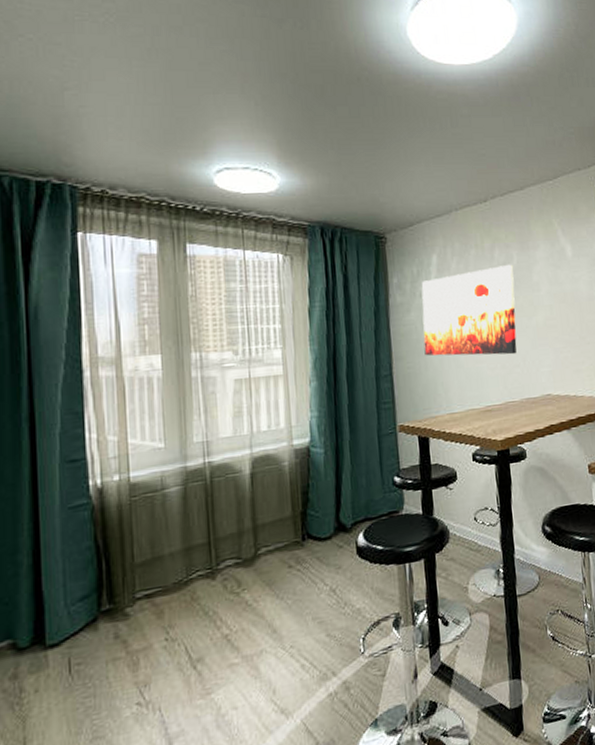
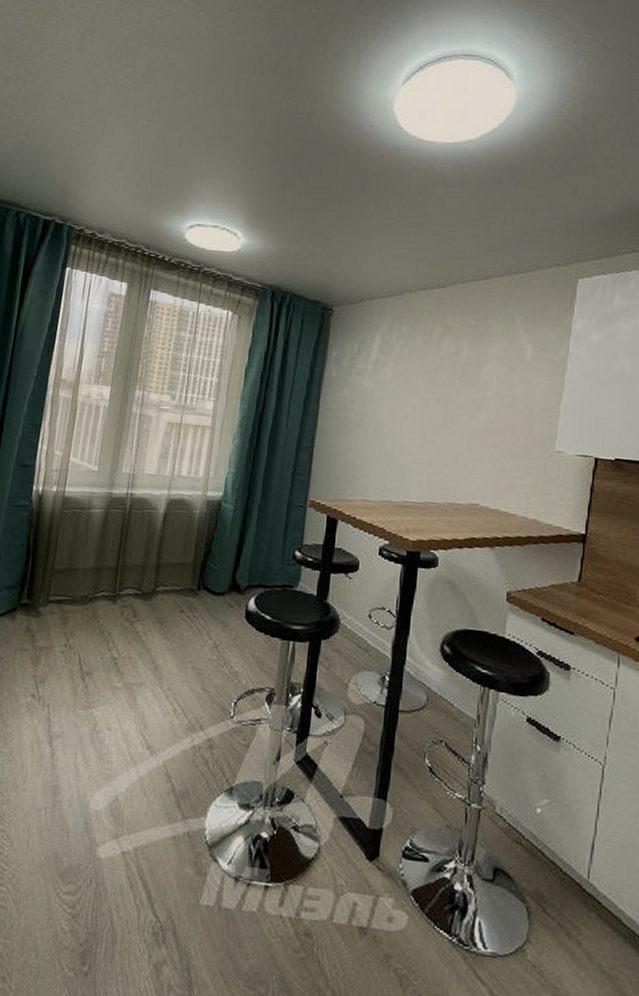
wall art: present [421,264,517,356] -> none [350,356,462,453]

